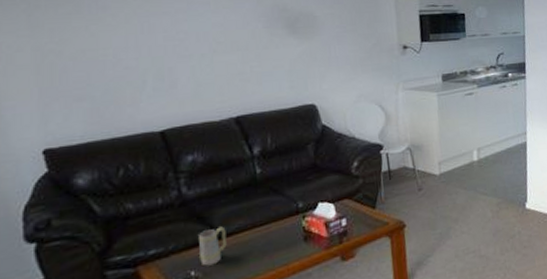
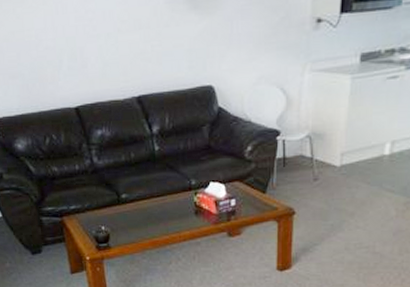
mug: present [199,226,227,267] -> none [107,193,129,224]

